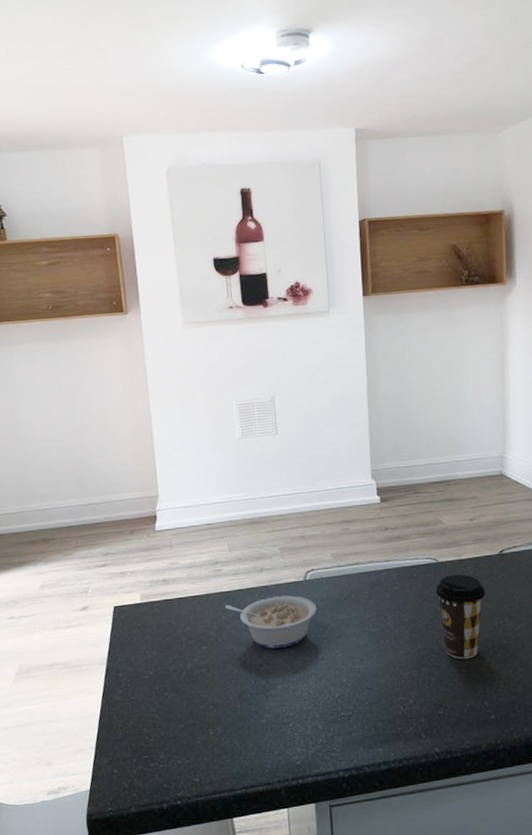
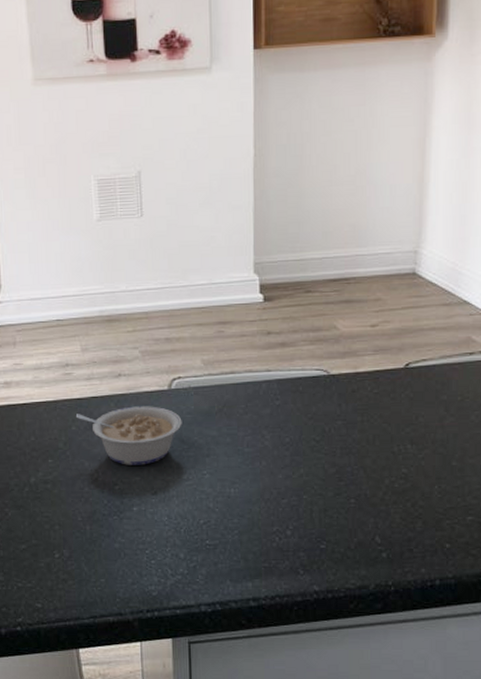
coffee cup: present [435,574,486,660] -> none [324,390,385,488]

